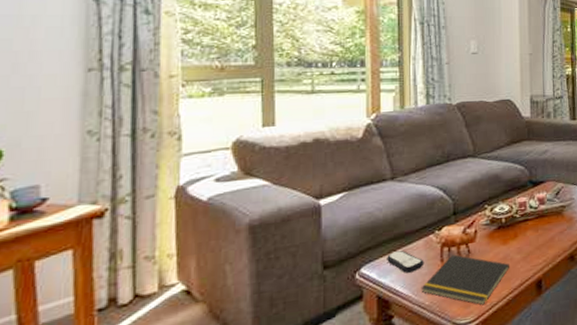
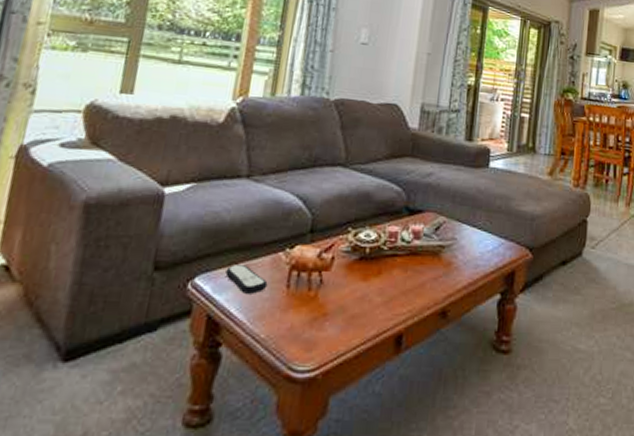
notepad: present [421,254,510,306] -> none [258,281,368,353]

